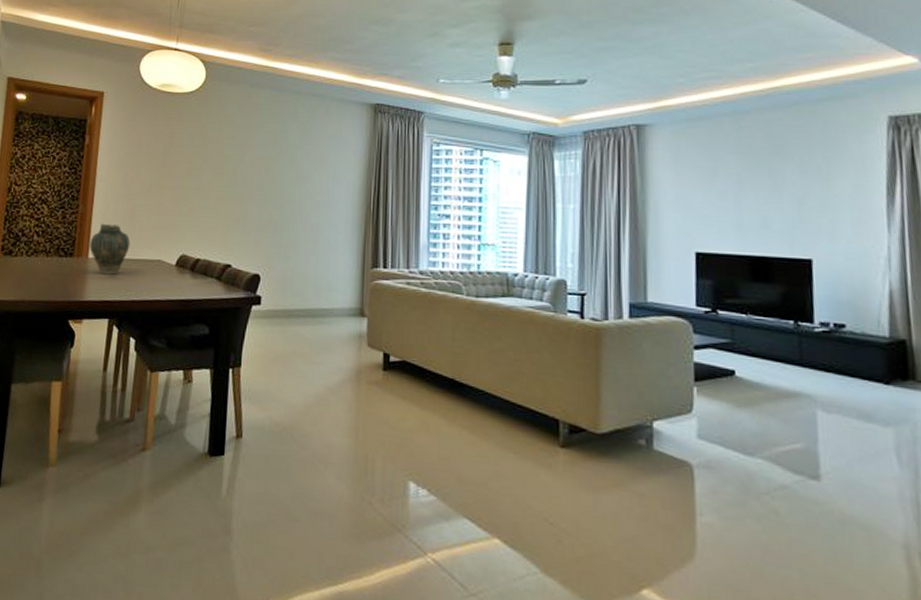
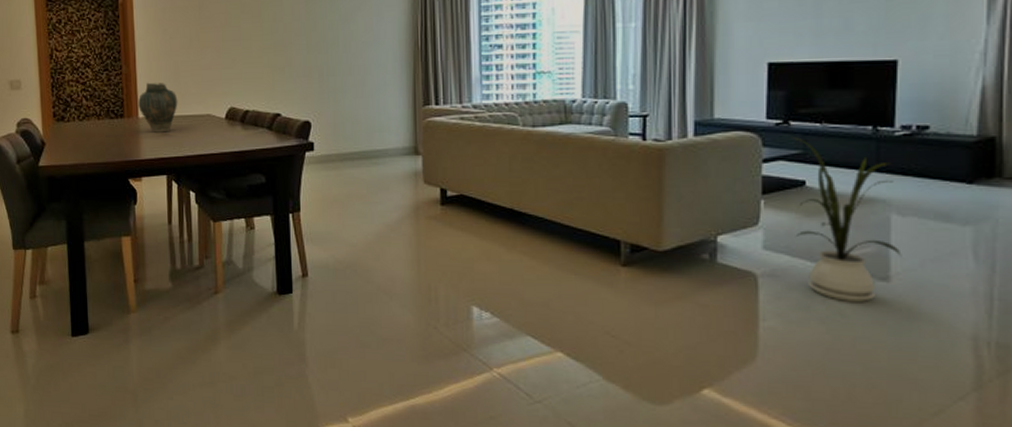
house plant: none [722,326,830,501] -> present [794,137,902,302]

